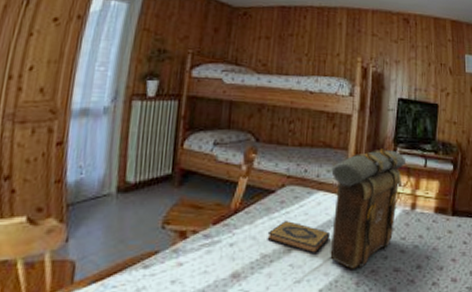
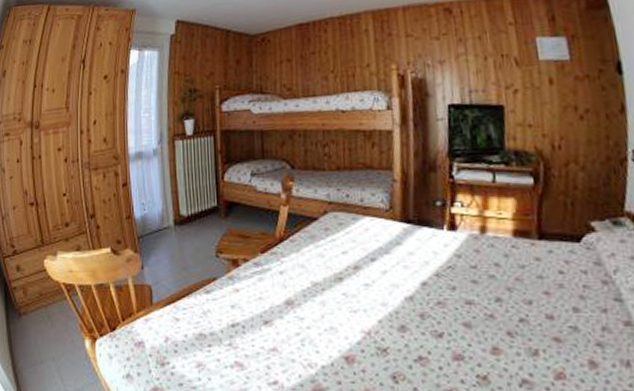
hardback book: present [267,221,331,255] -> none [315,249,384,284]
backpack: present [330,147,407,269] -> none [376,164,468,300]

